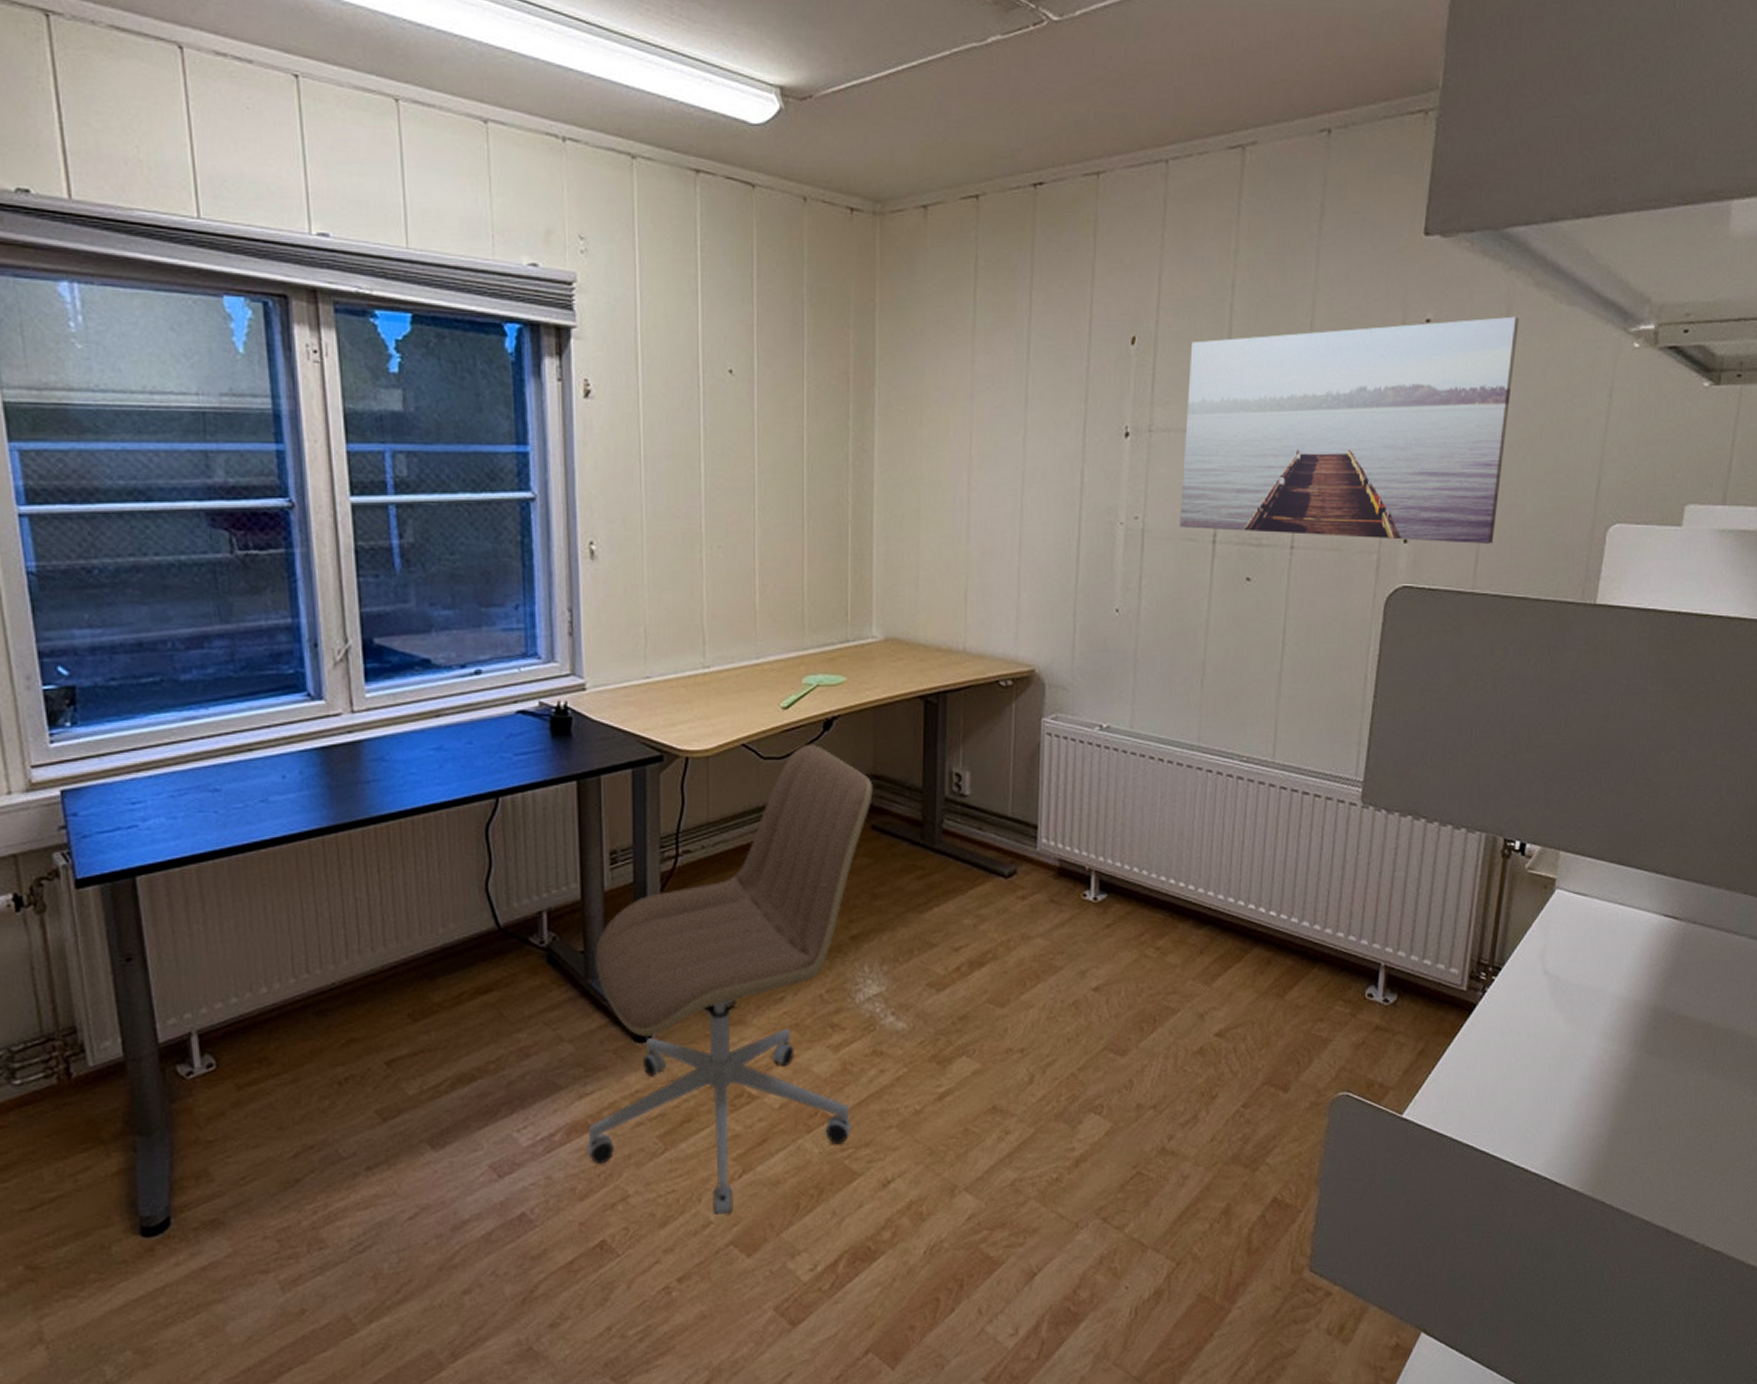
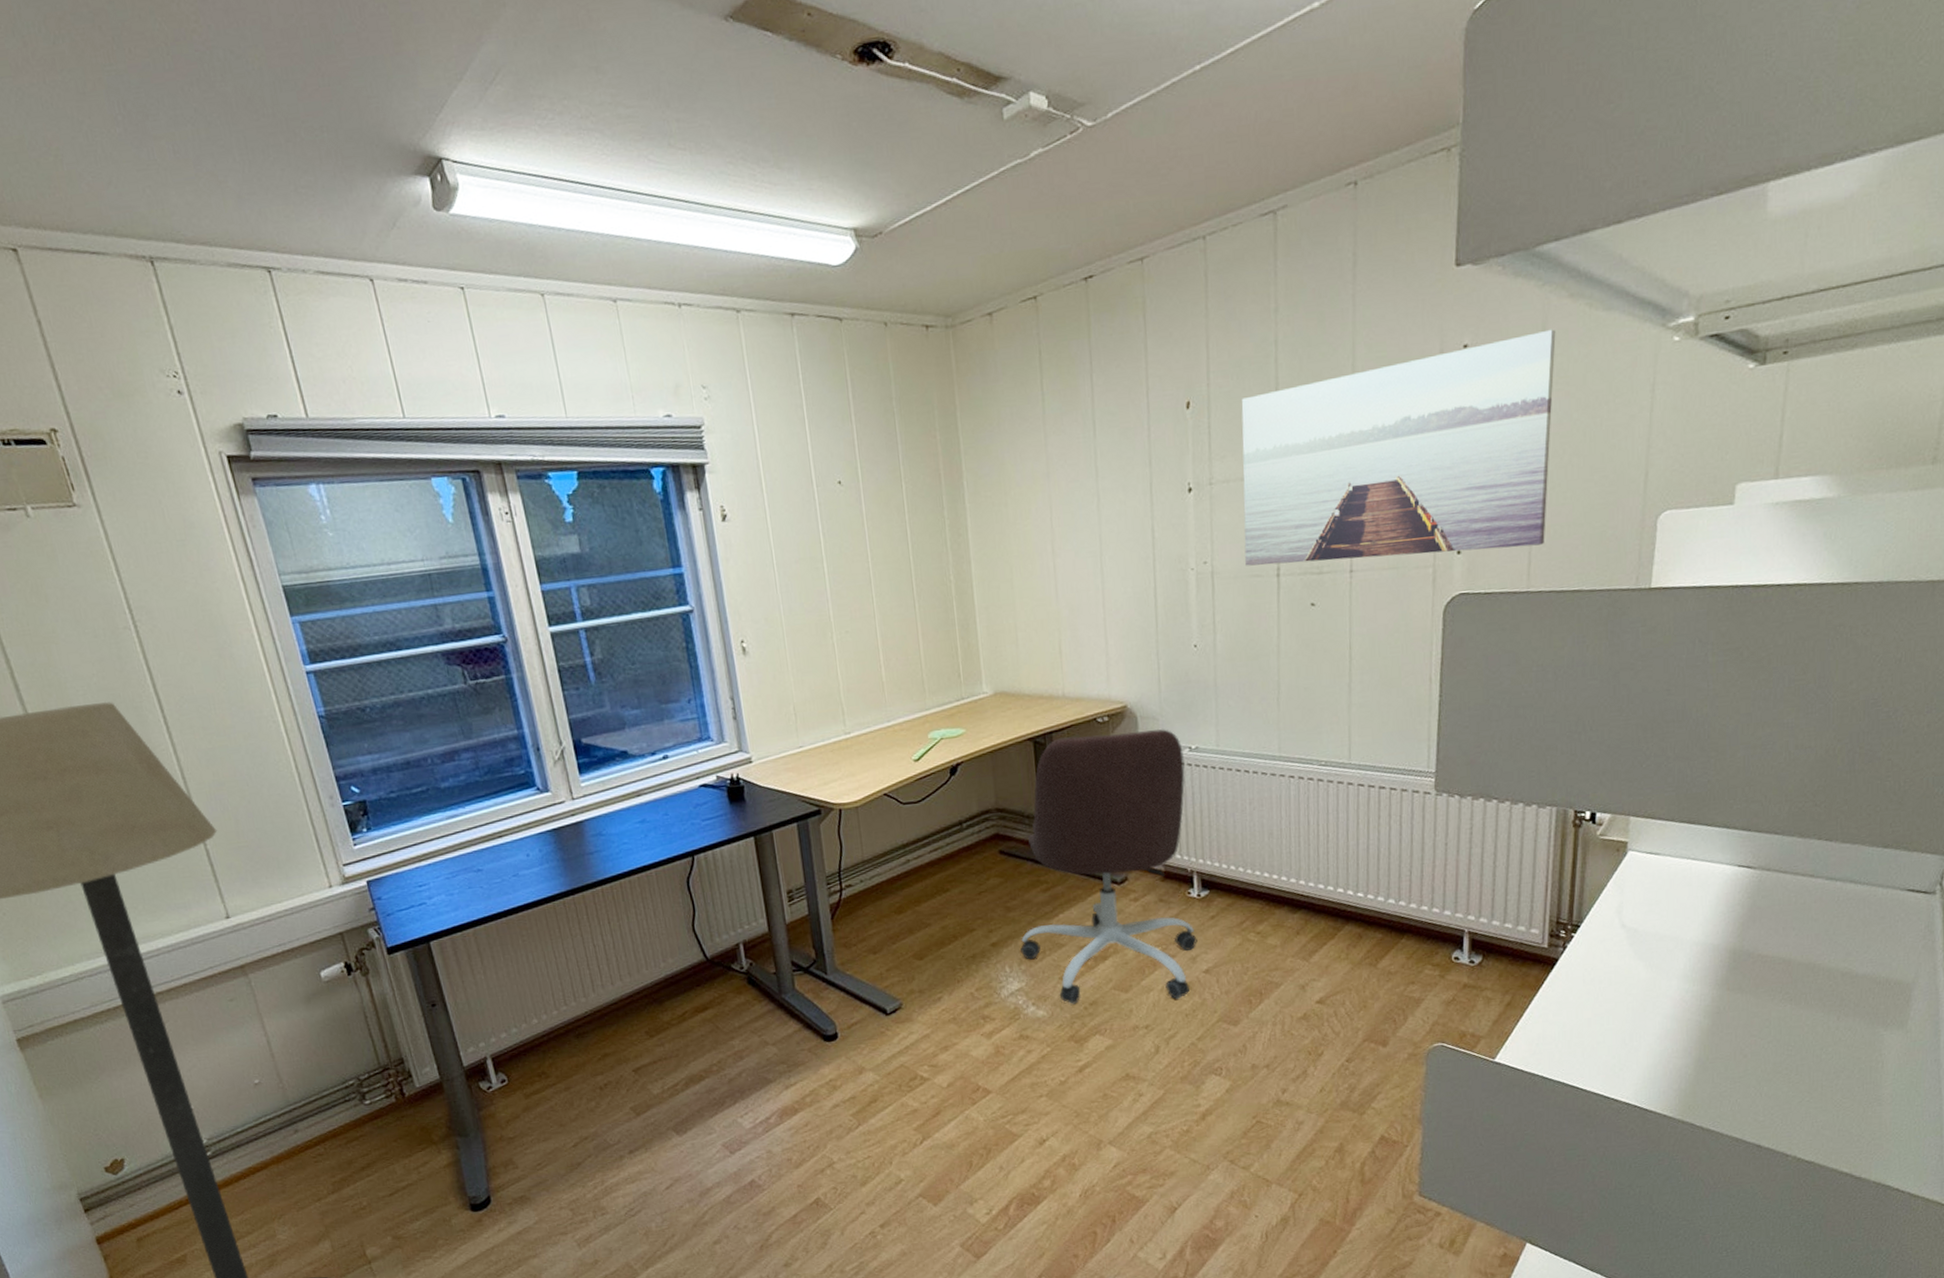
office chair: present [586,745,873,1214] -> none [785,788,1009,1174]
office chair: none [884,699,1093,1020] -> present [1020,728,1198,1004]

